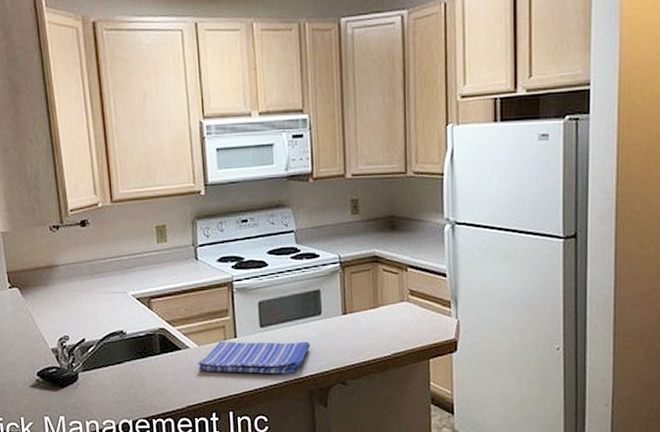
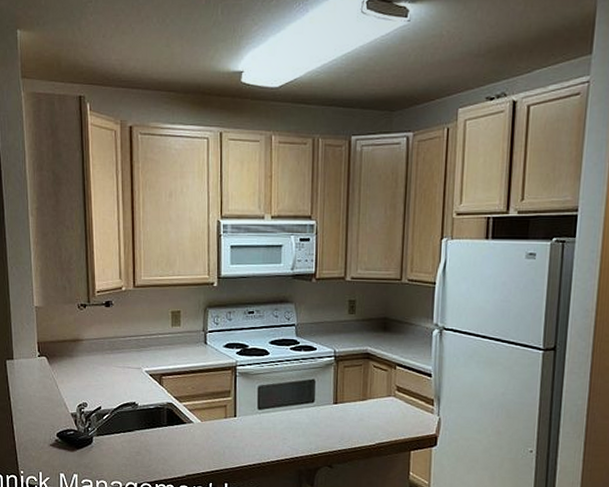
dish towel: present [198,340,311,374] -> none [200,418,303,454]

